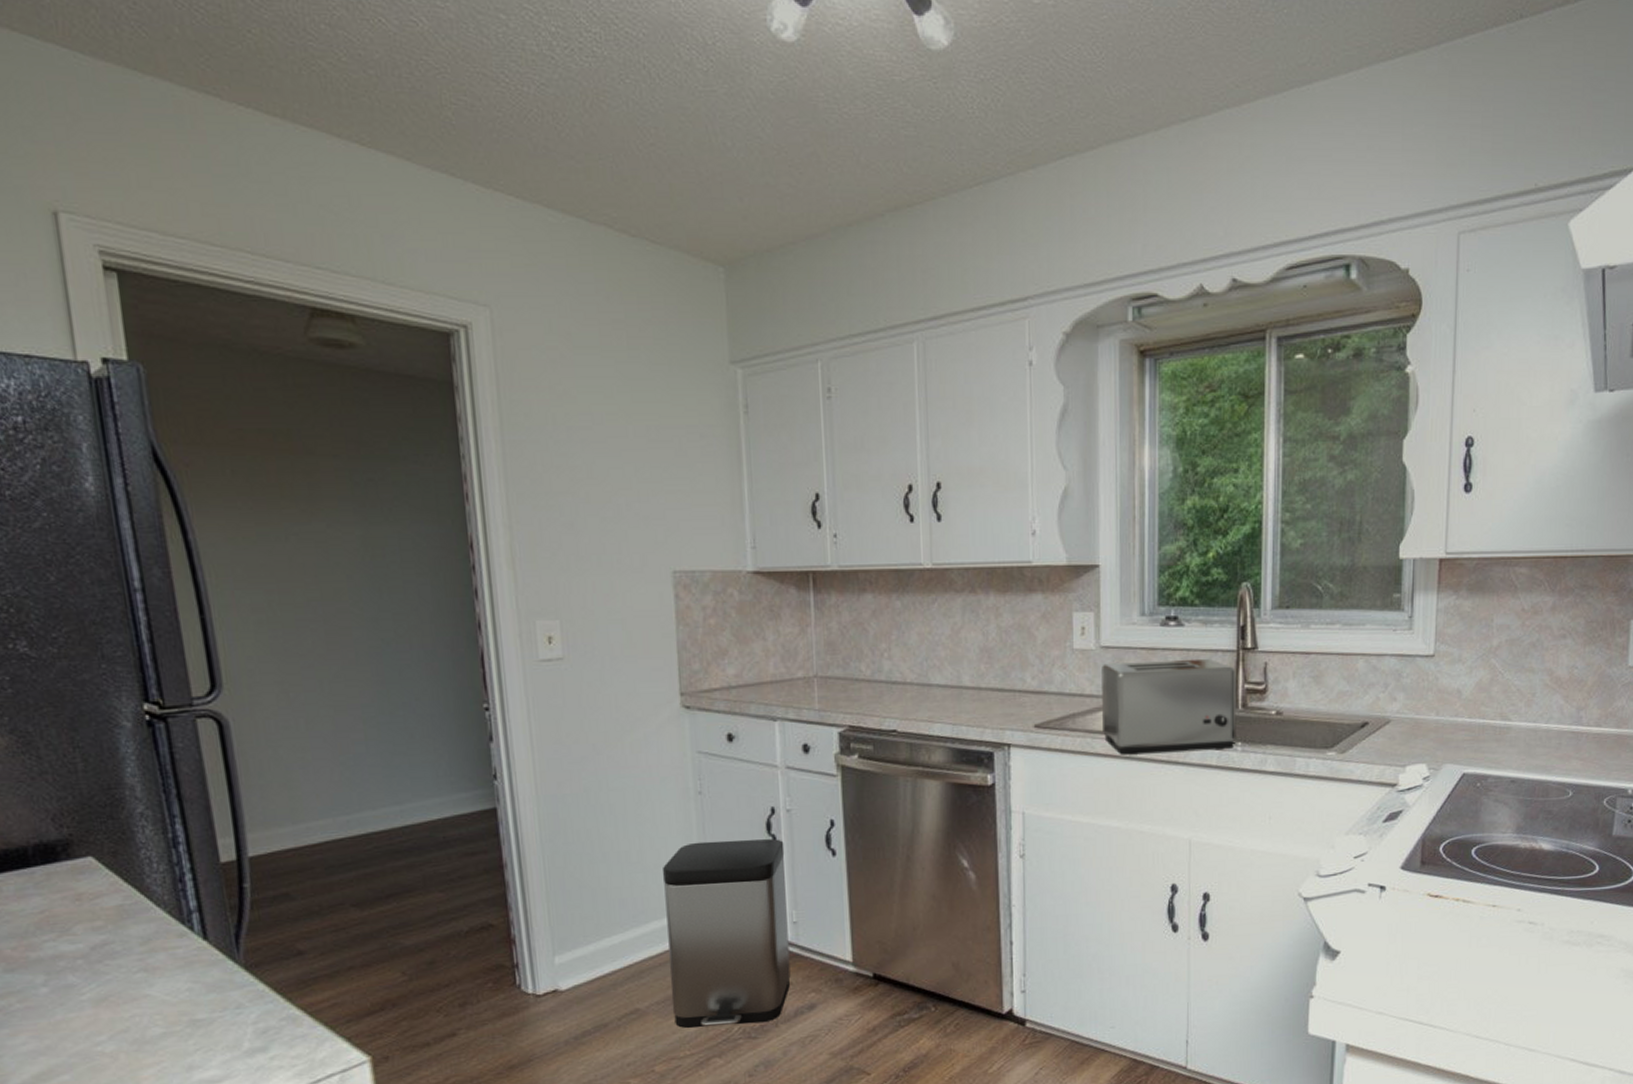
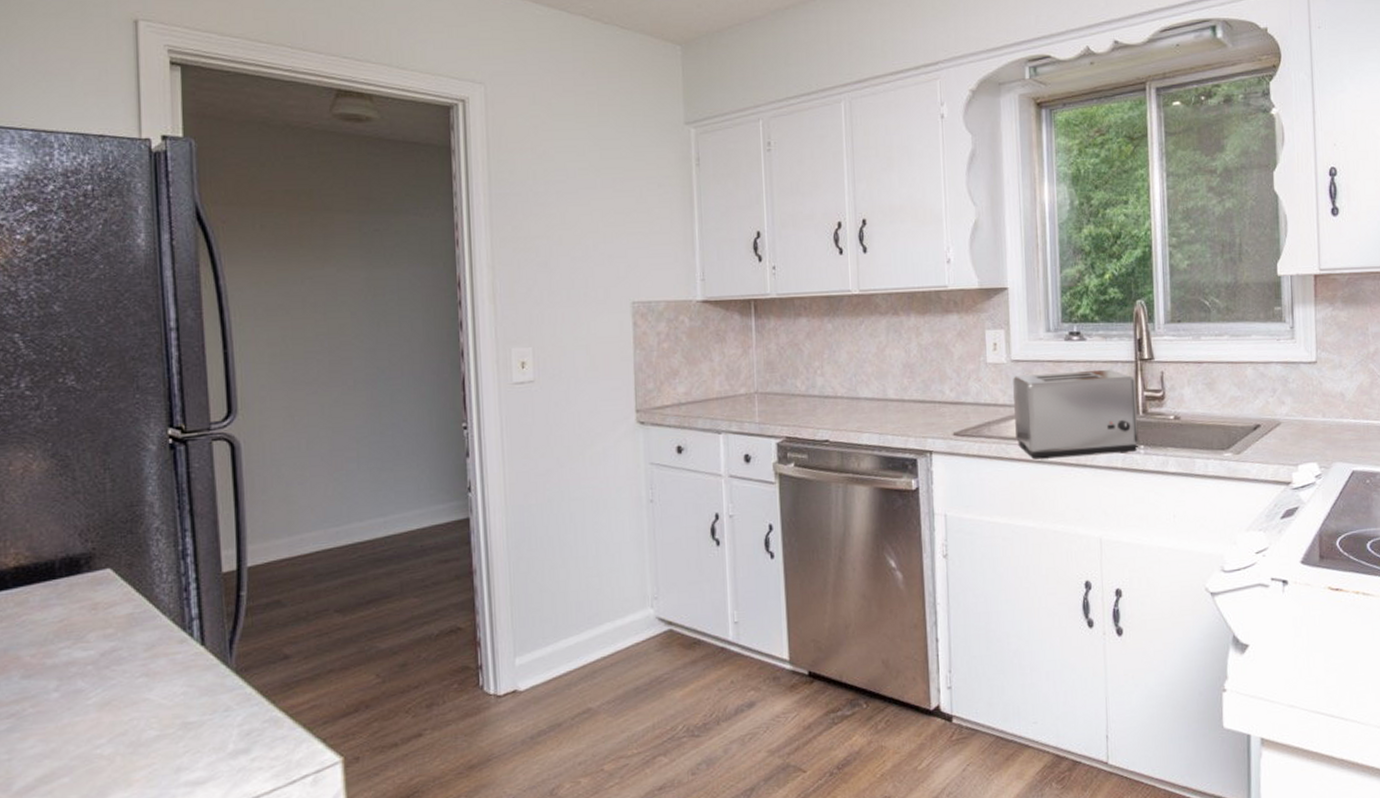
pedal bin: present [662,839,791,1028] -> none [616,543,732,727]

